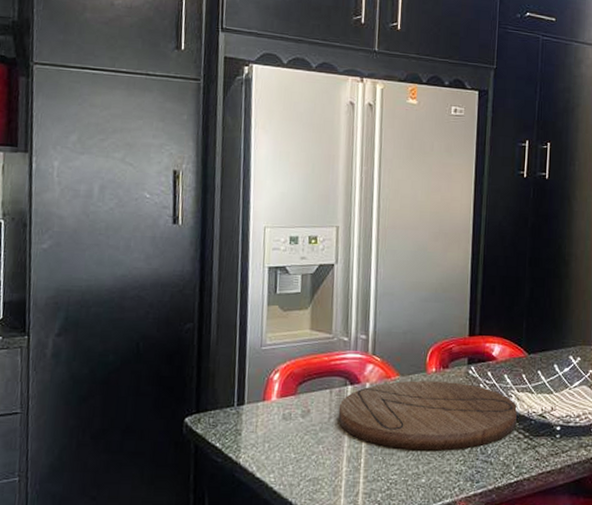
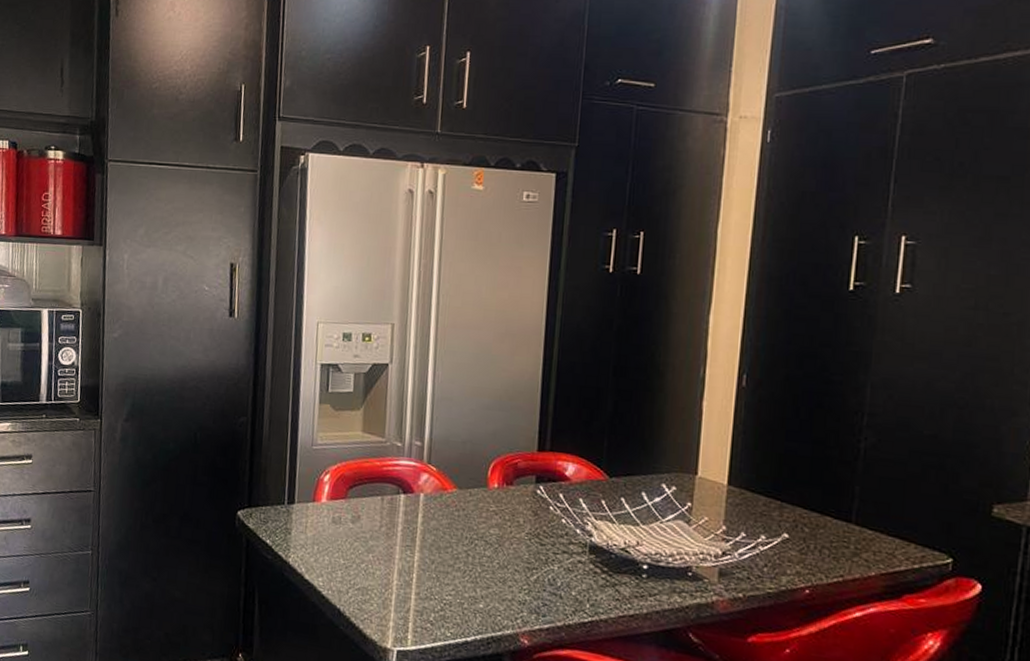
cutting board: present [338,381,517,451] -> none [389,495,594,577]

